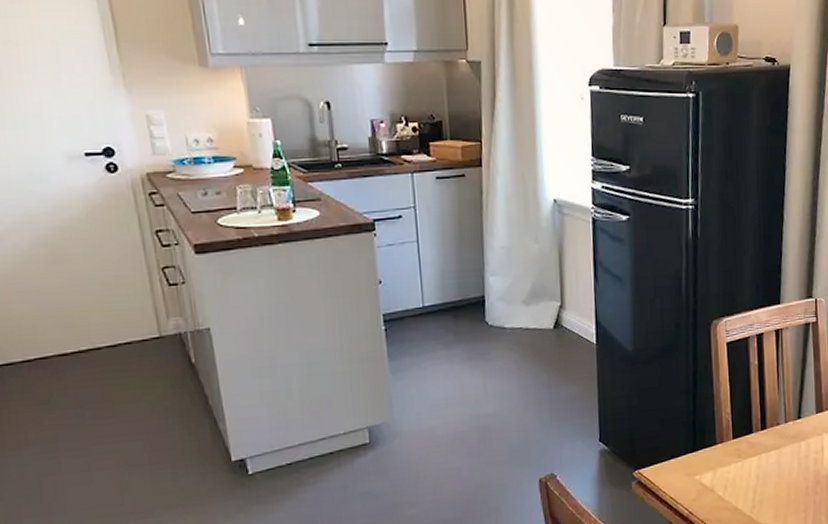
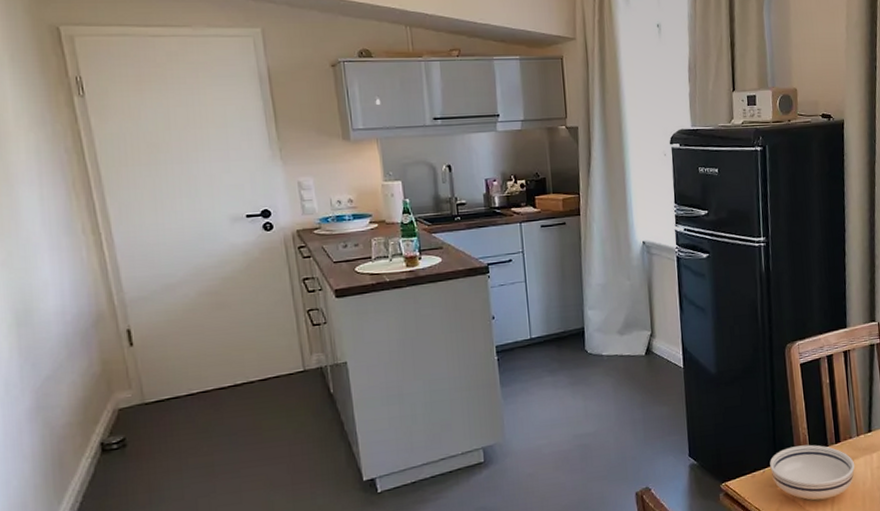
bowl: none [688,431,781,491] -> present [770,444,855,501]

